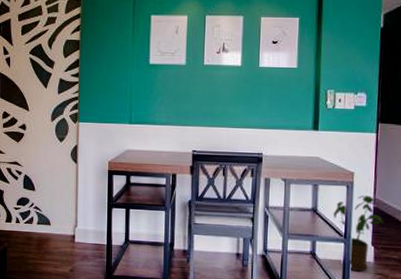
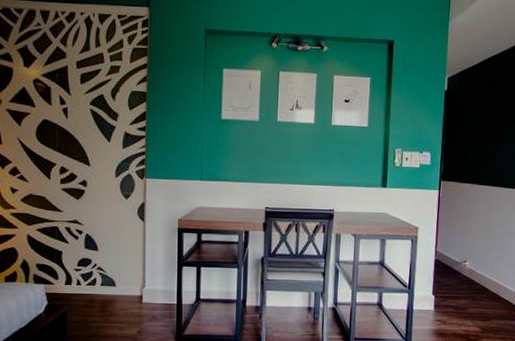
house plant: present [333,195,384,272] -> none [398,248,444,319]

